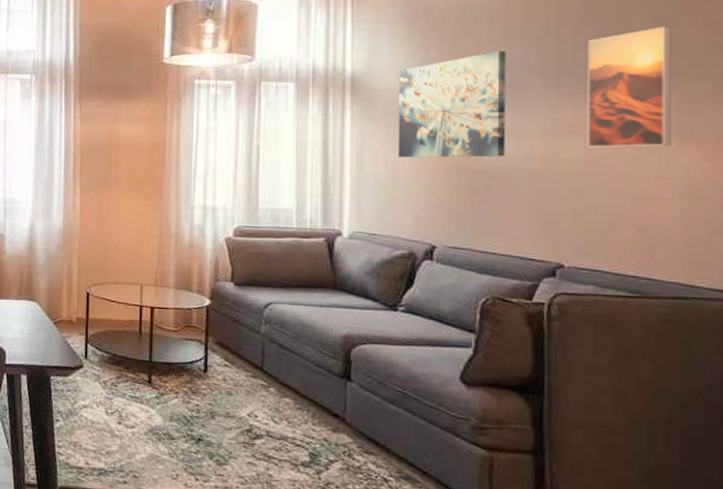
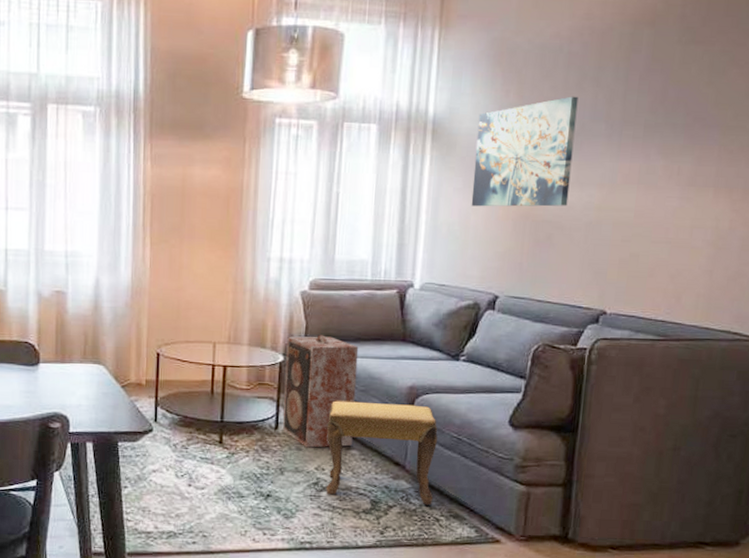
speaker: none [211,280,288,394] -> present [282,335,359,448]
footstool: none [258,346,379,464] -> present [326,400,438,506]
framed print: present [587,26,672,148] -> none [638,76,723,198]

